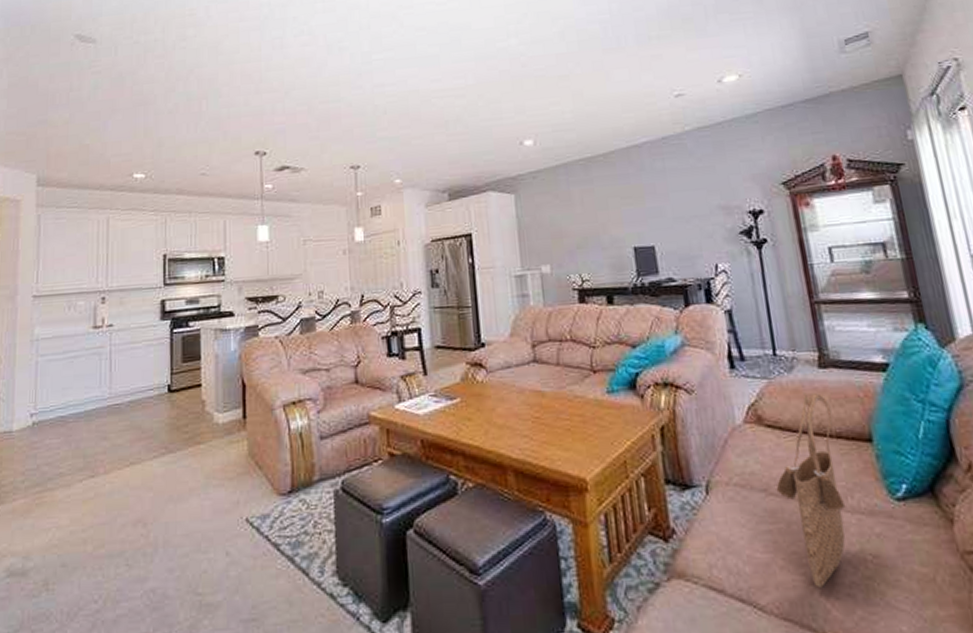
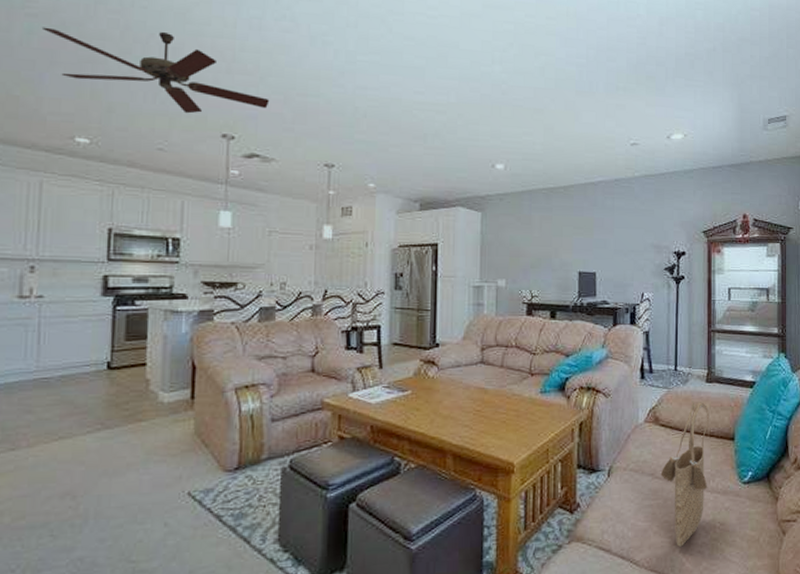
ceiling fan: none [104,66,295,137] -> present [41,27,270,114]

